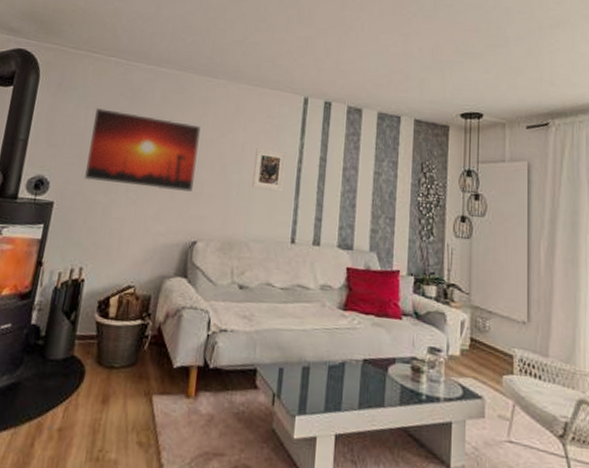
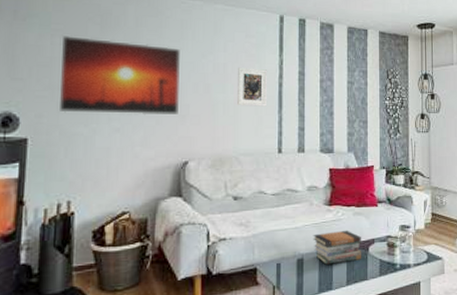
book stack: none [322,341,379,381] -> present [313,230,361,265]

